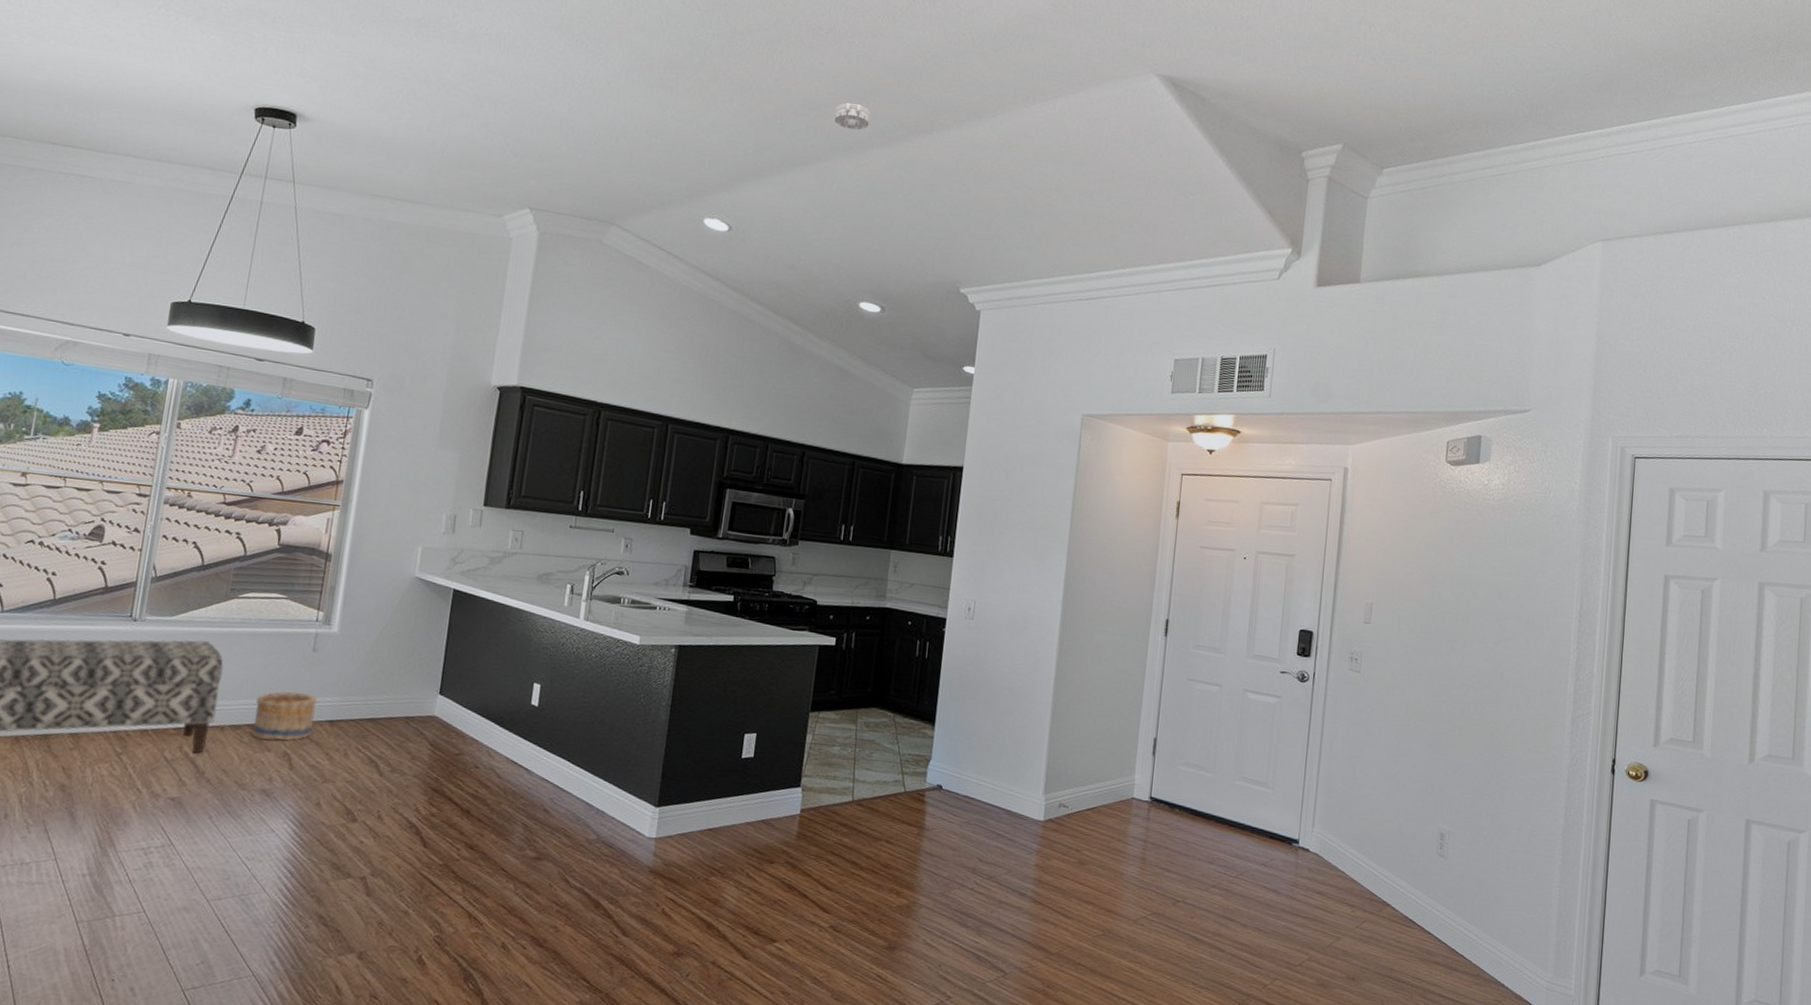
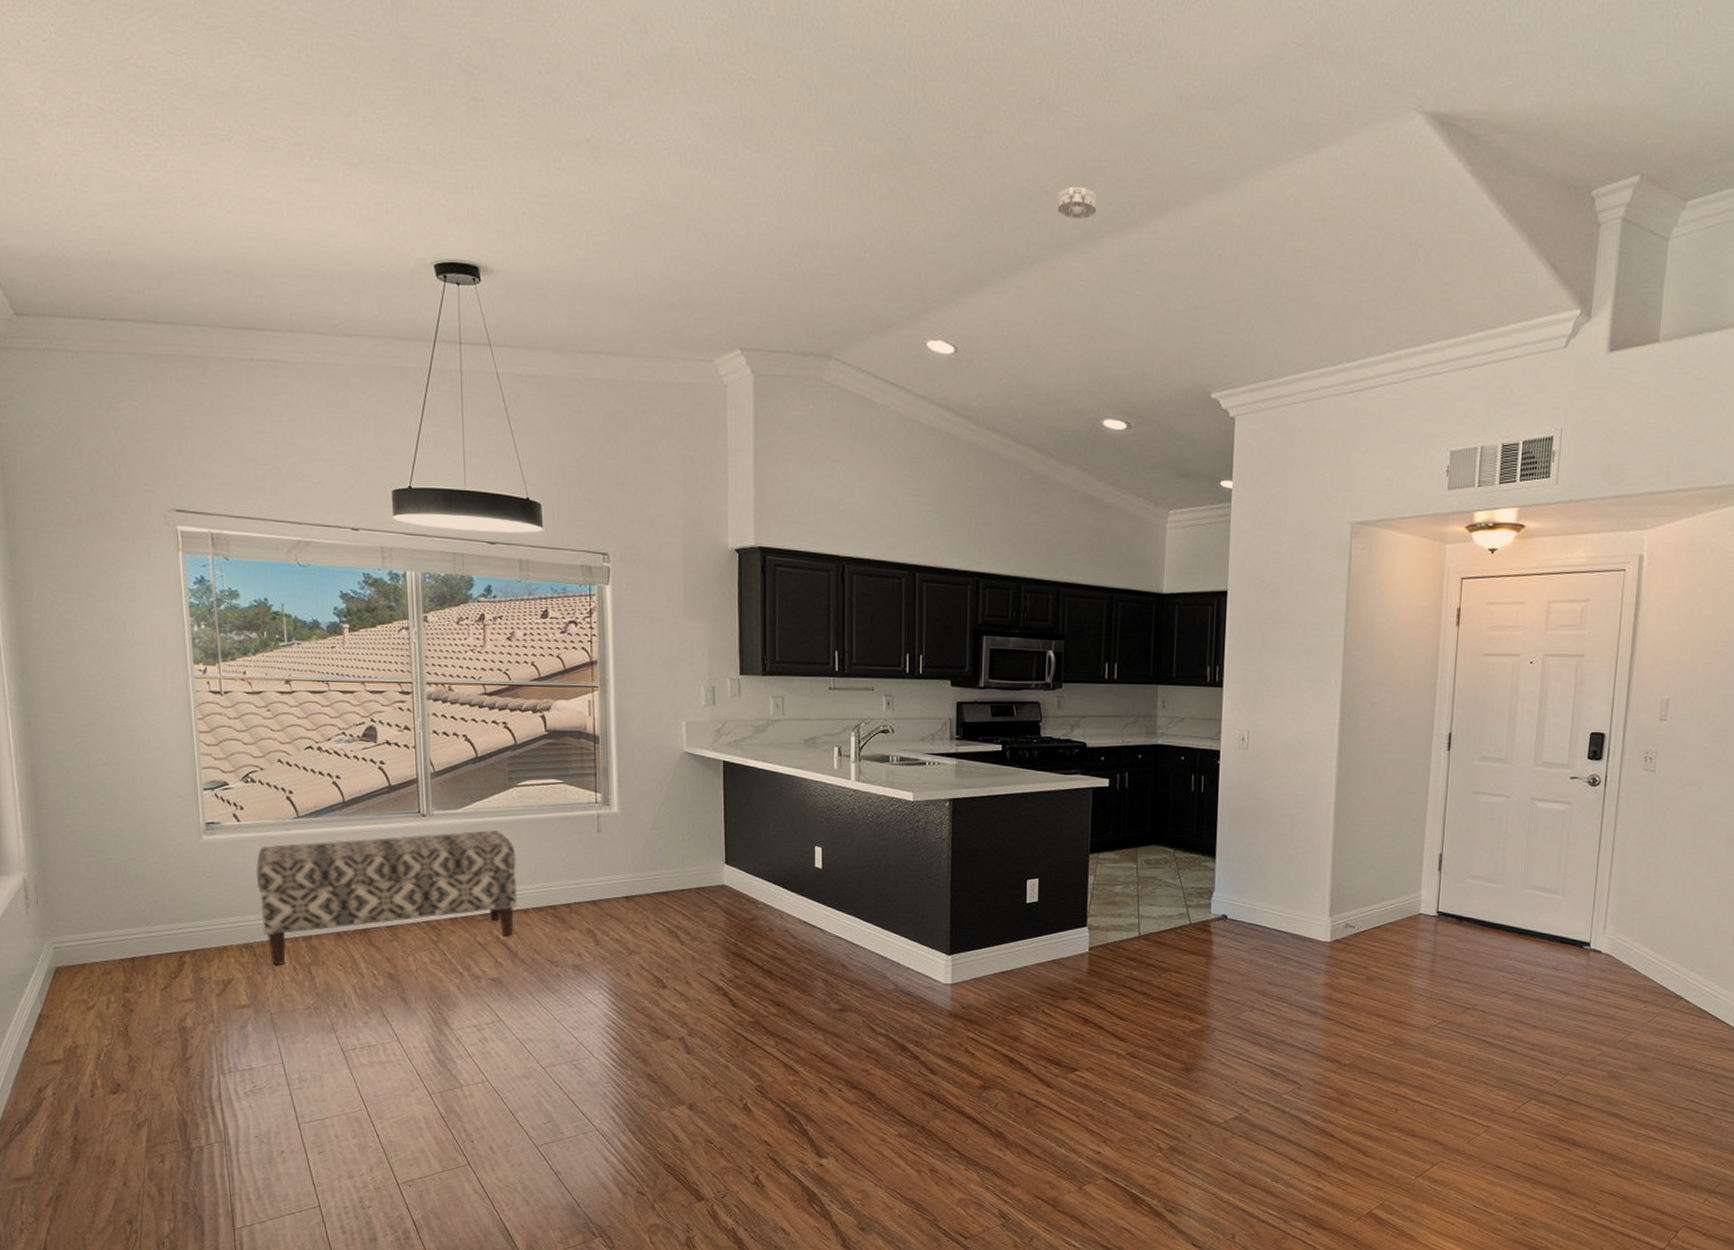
basket: present [252,691,317,742] -> none [553,872,611,920]

